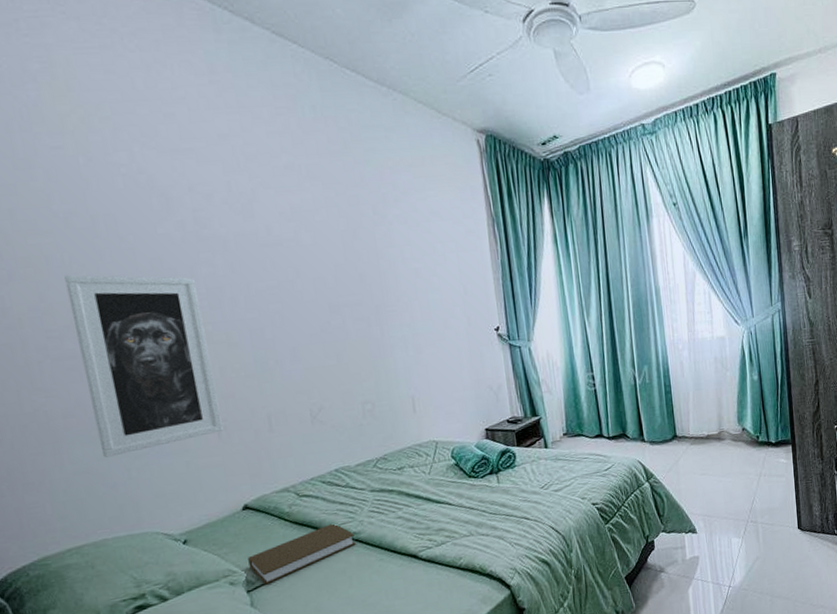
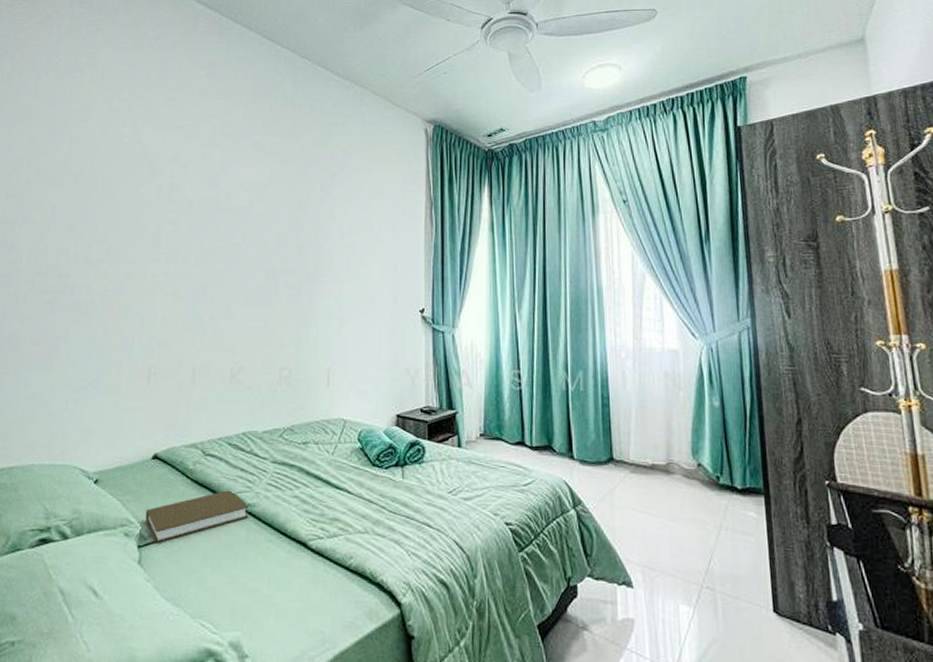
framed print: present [64,274,223,458] -> none [50,222,160,386]

